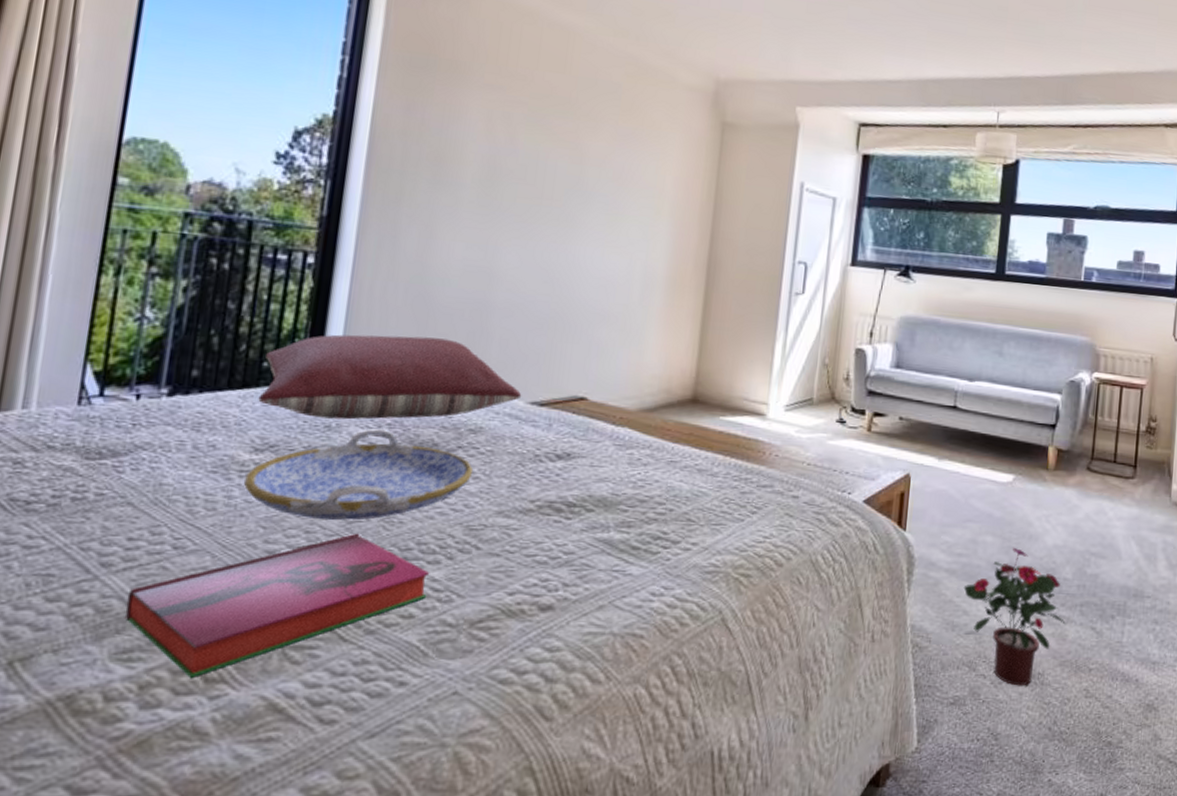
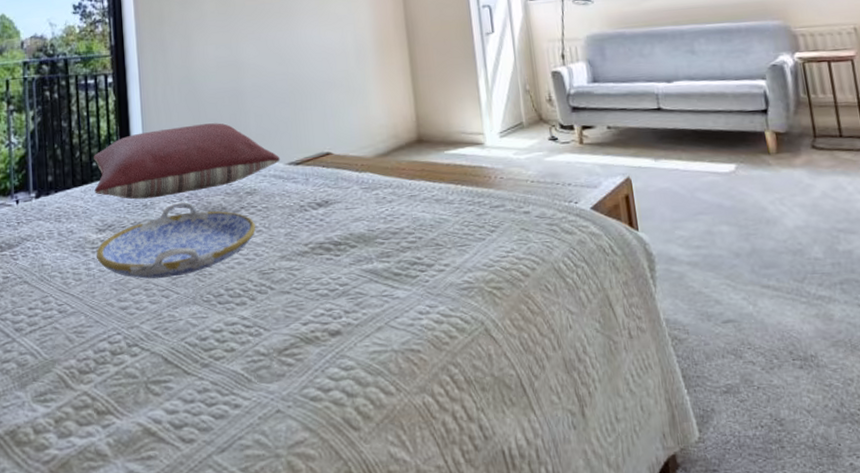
hardback book: present [125,533,430,678] -> none [36,286,242,411]
potted flower: present [963,547,1066,686] -> none [709,233,828,370]

